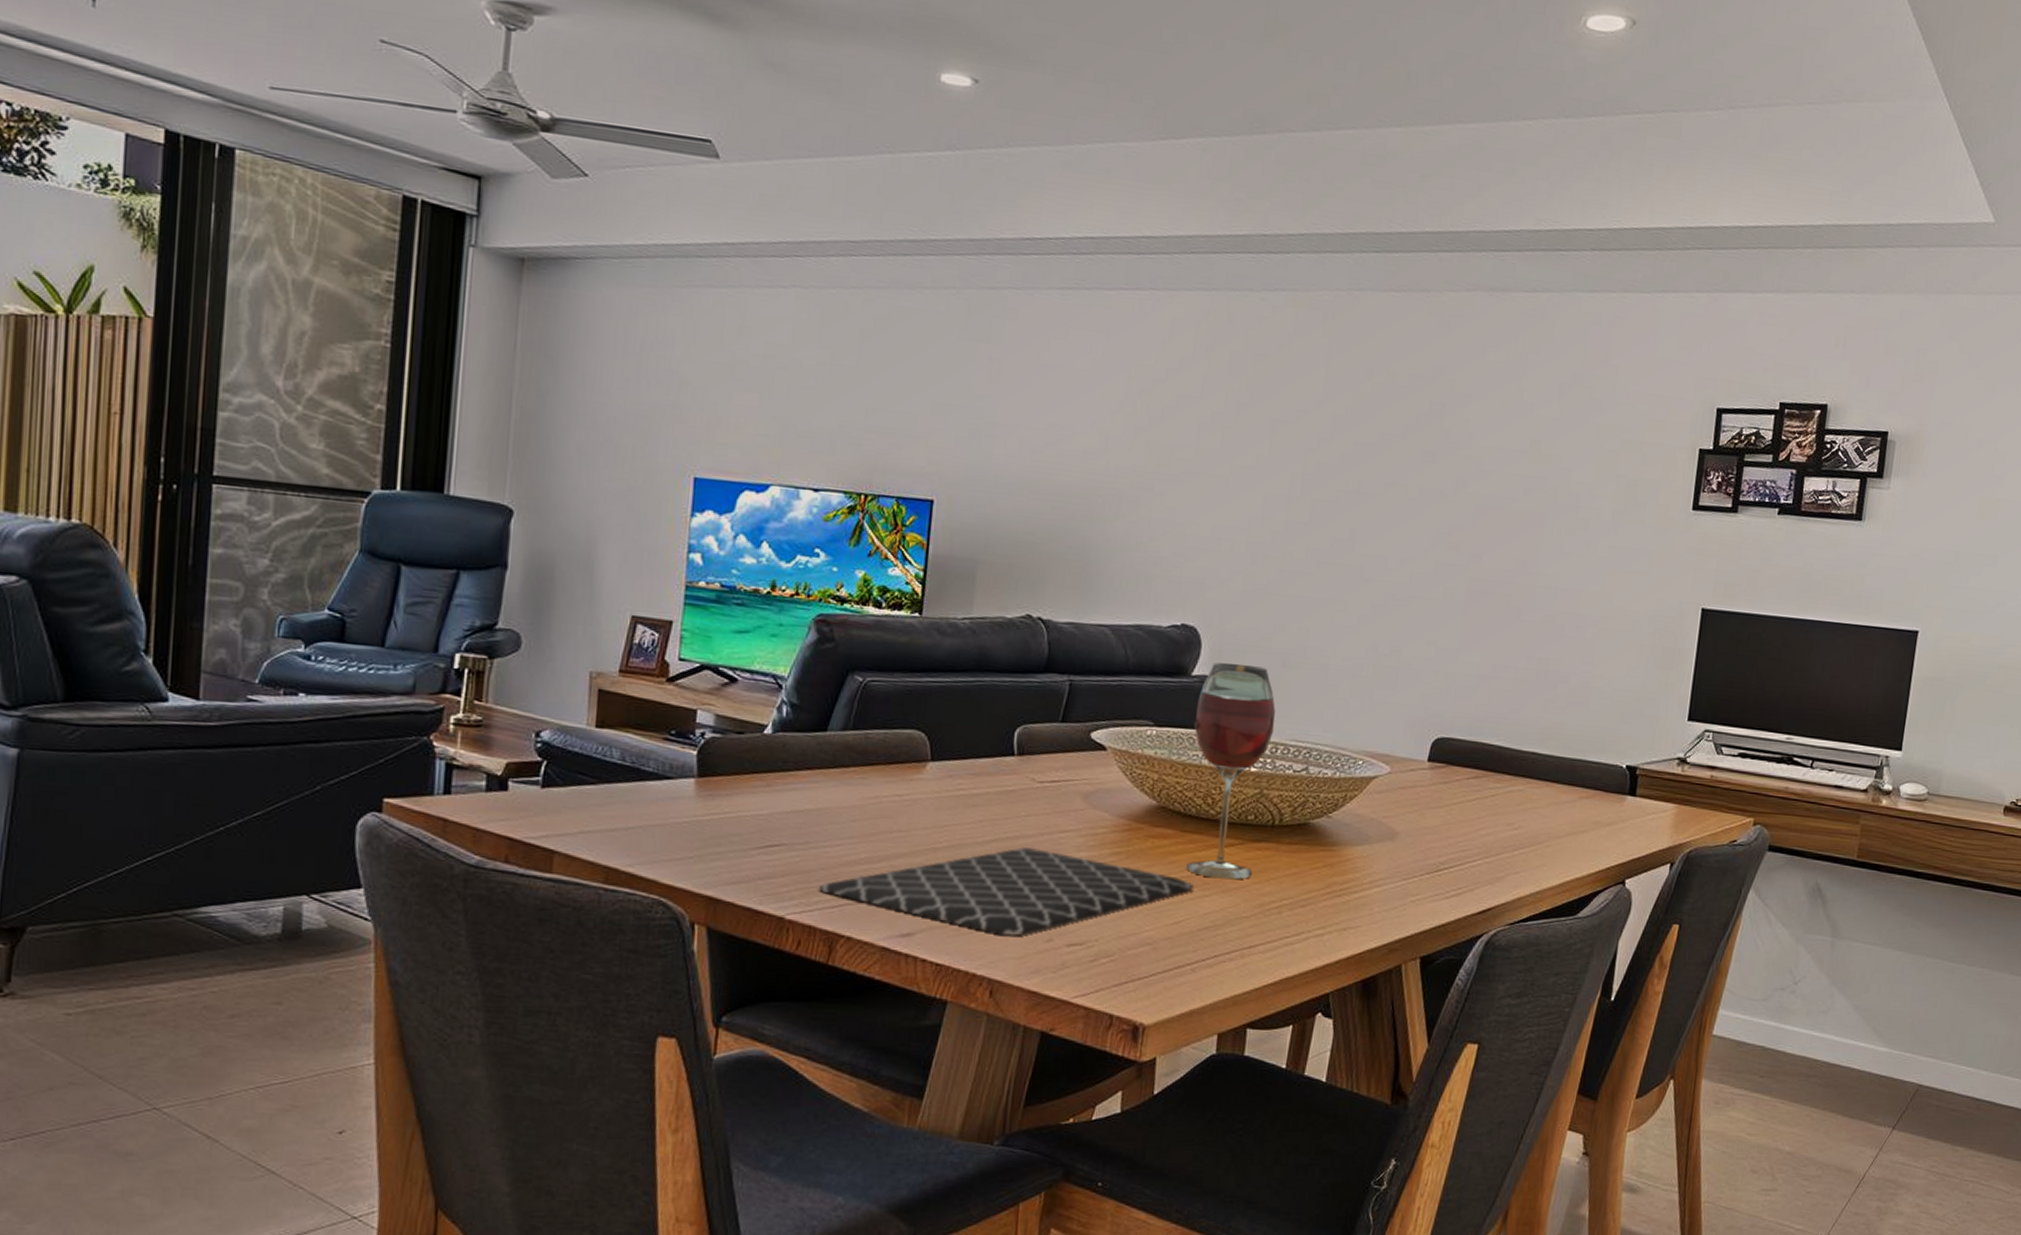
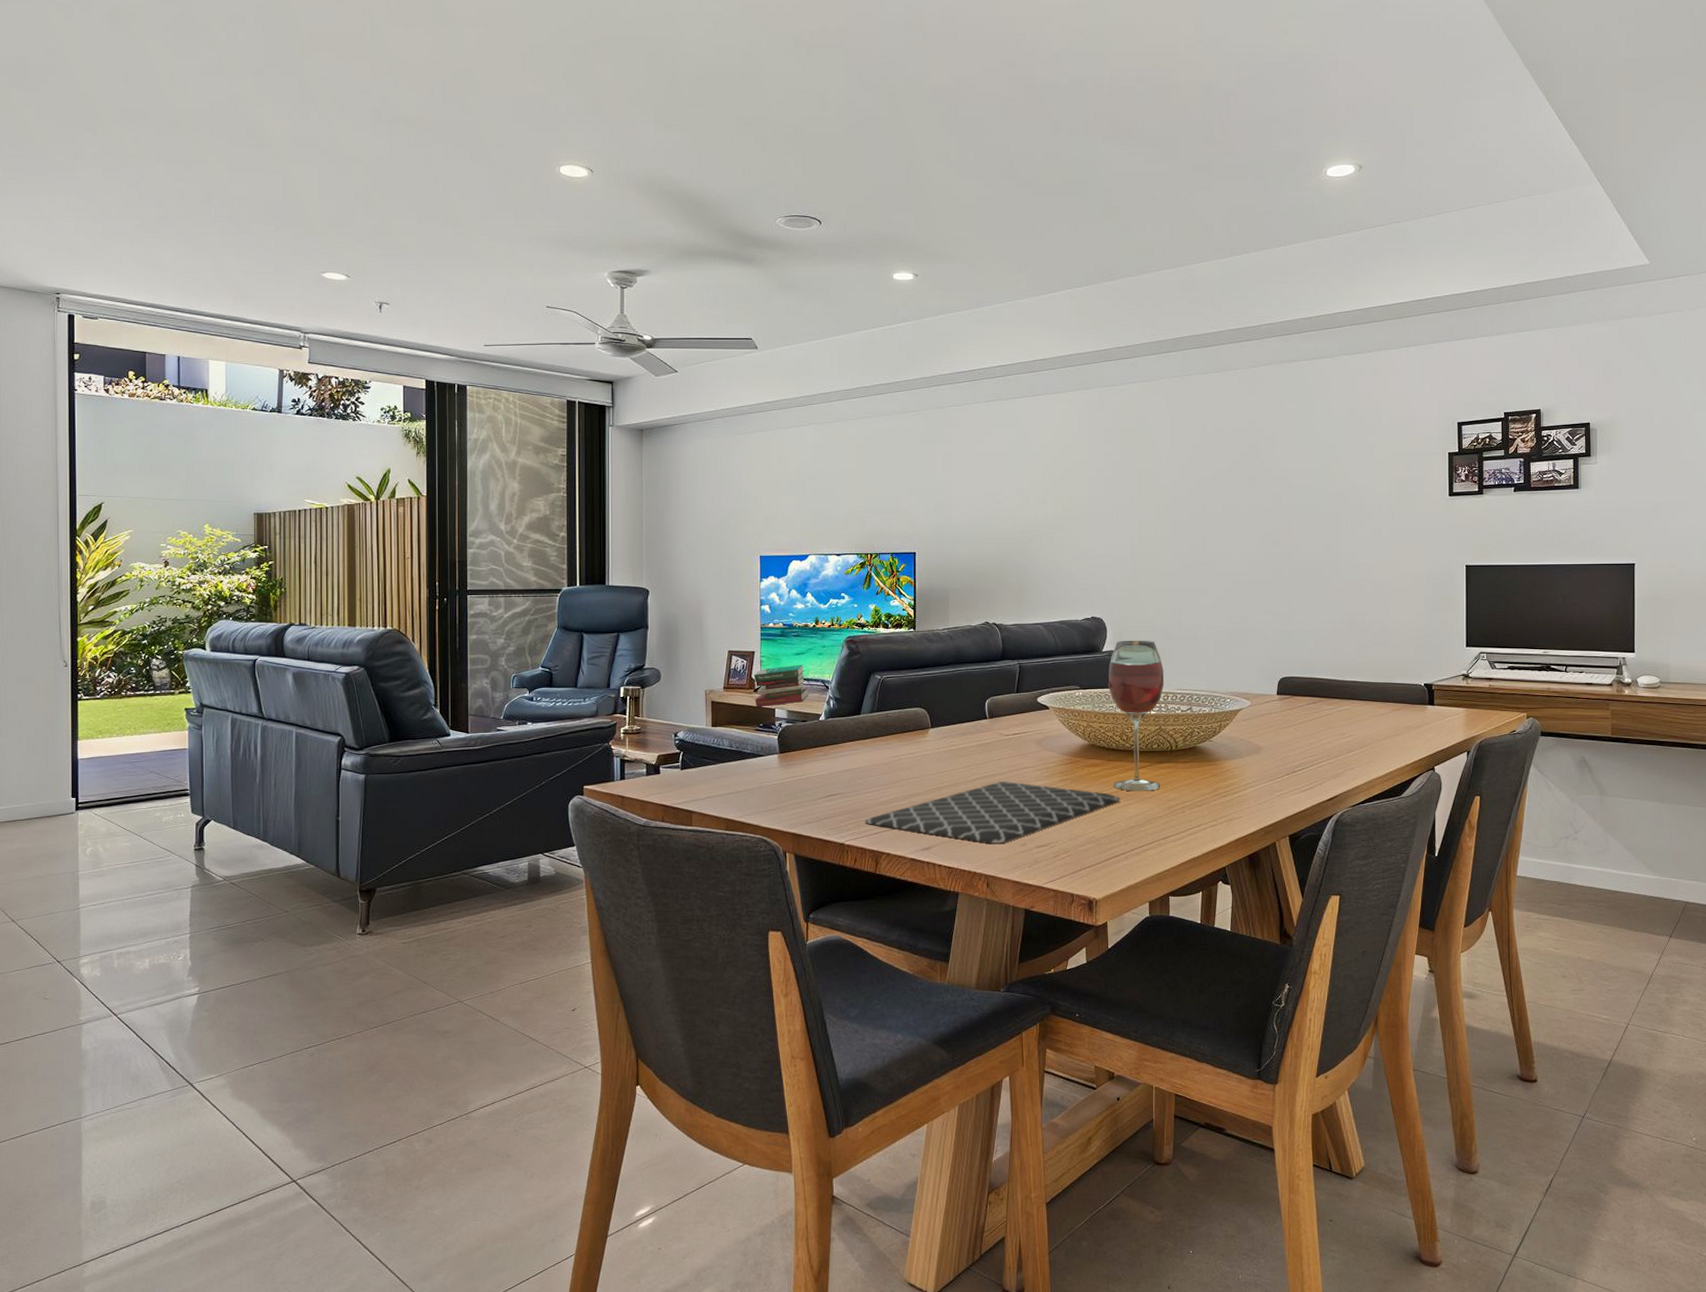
books: none [666,647,751,705] -> present [753,664,809,706]

